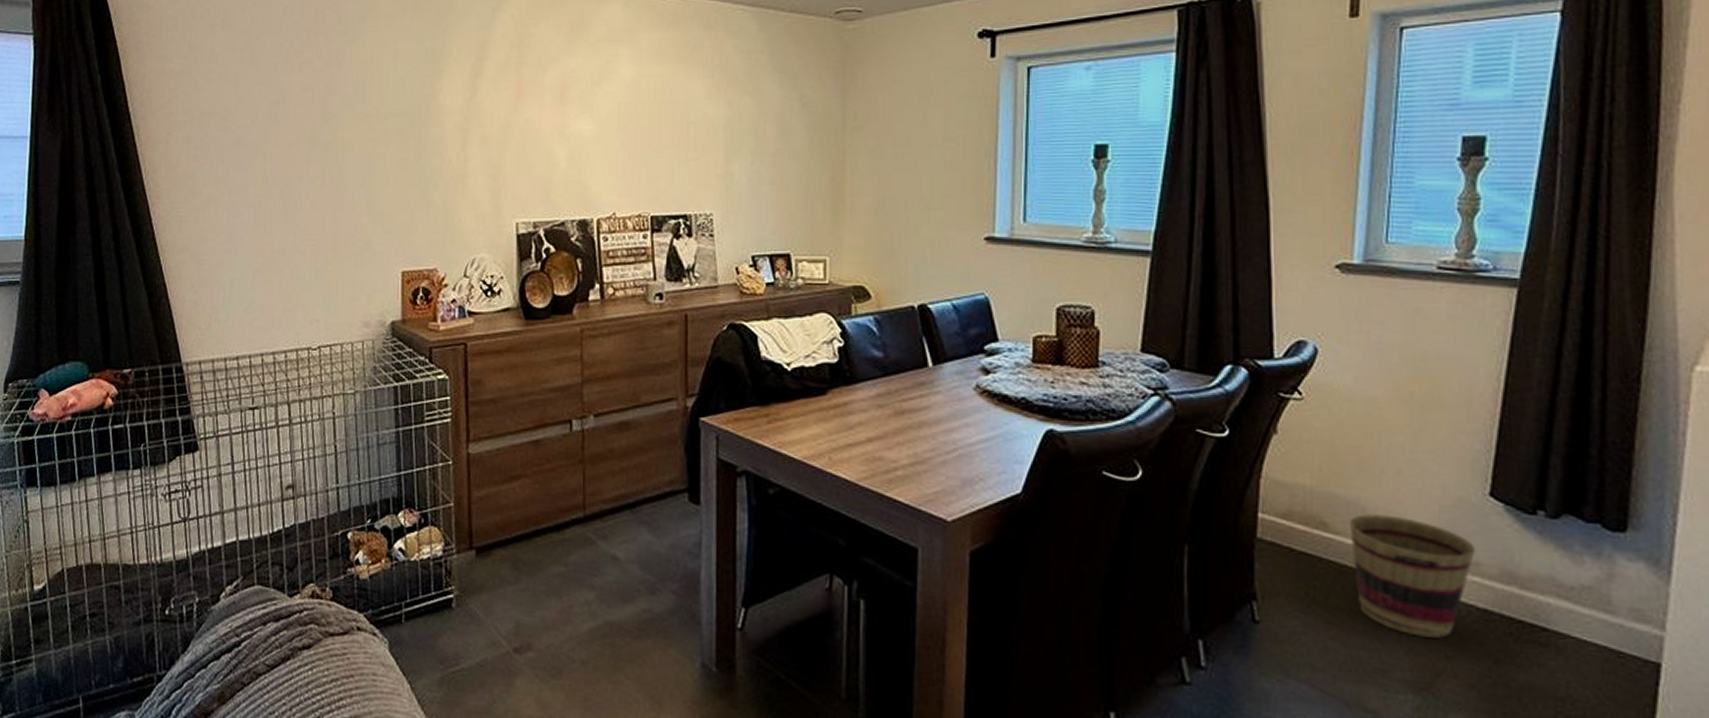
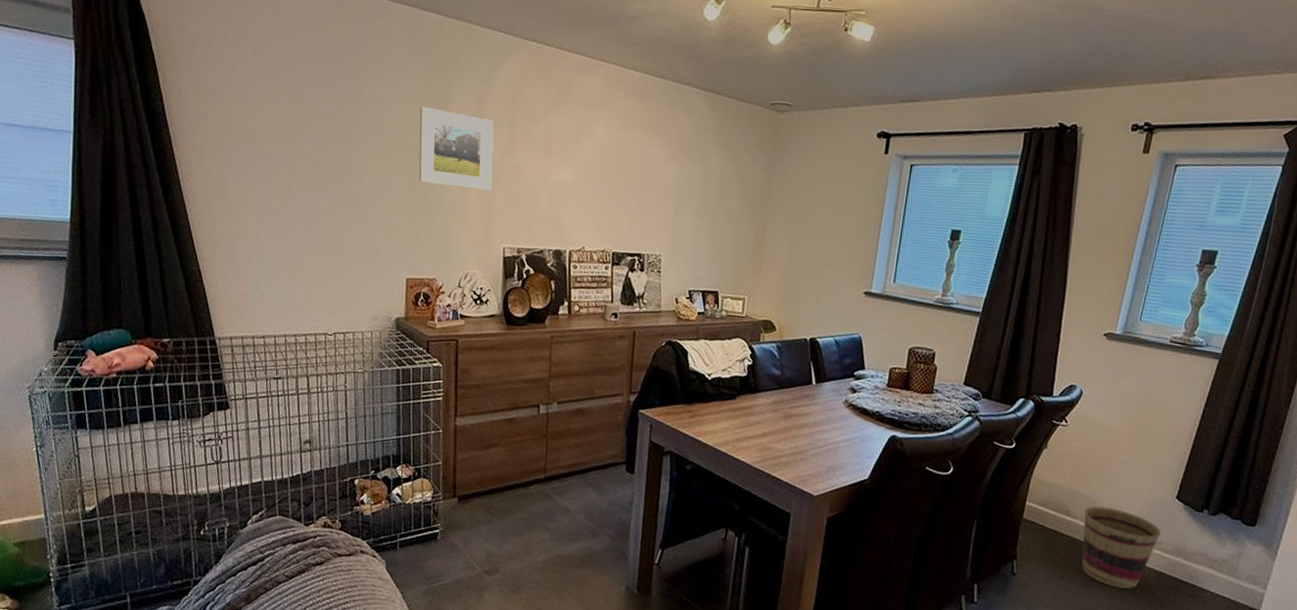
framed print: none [410,64,499,156] -> present [418,107,494,191]

